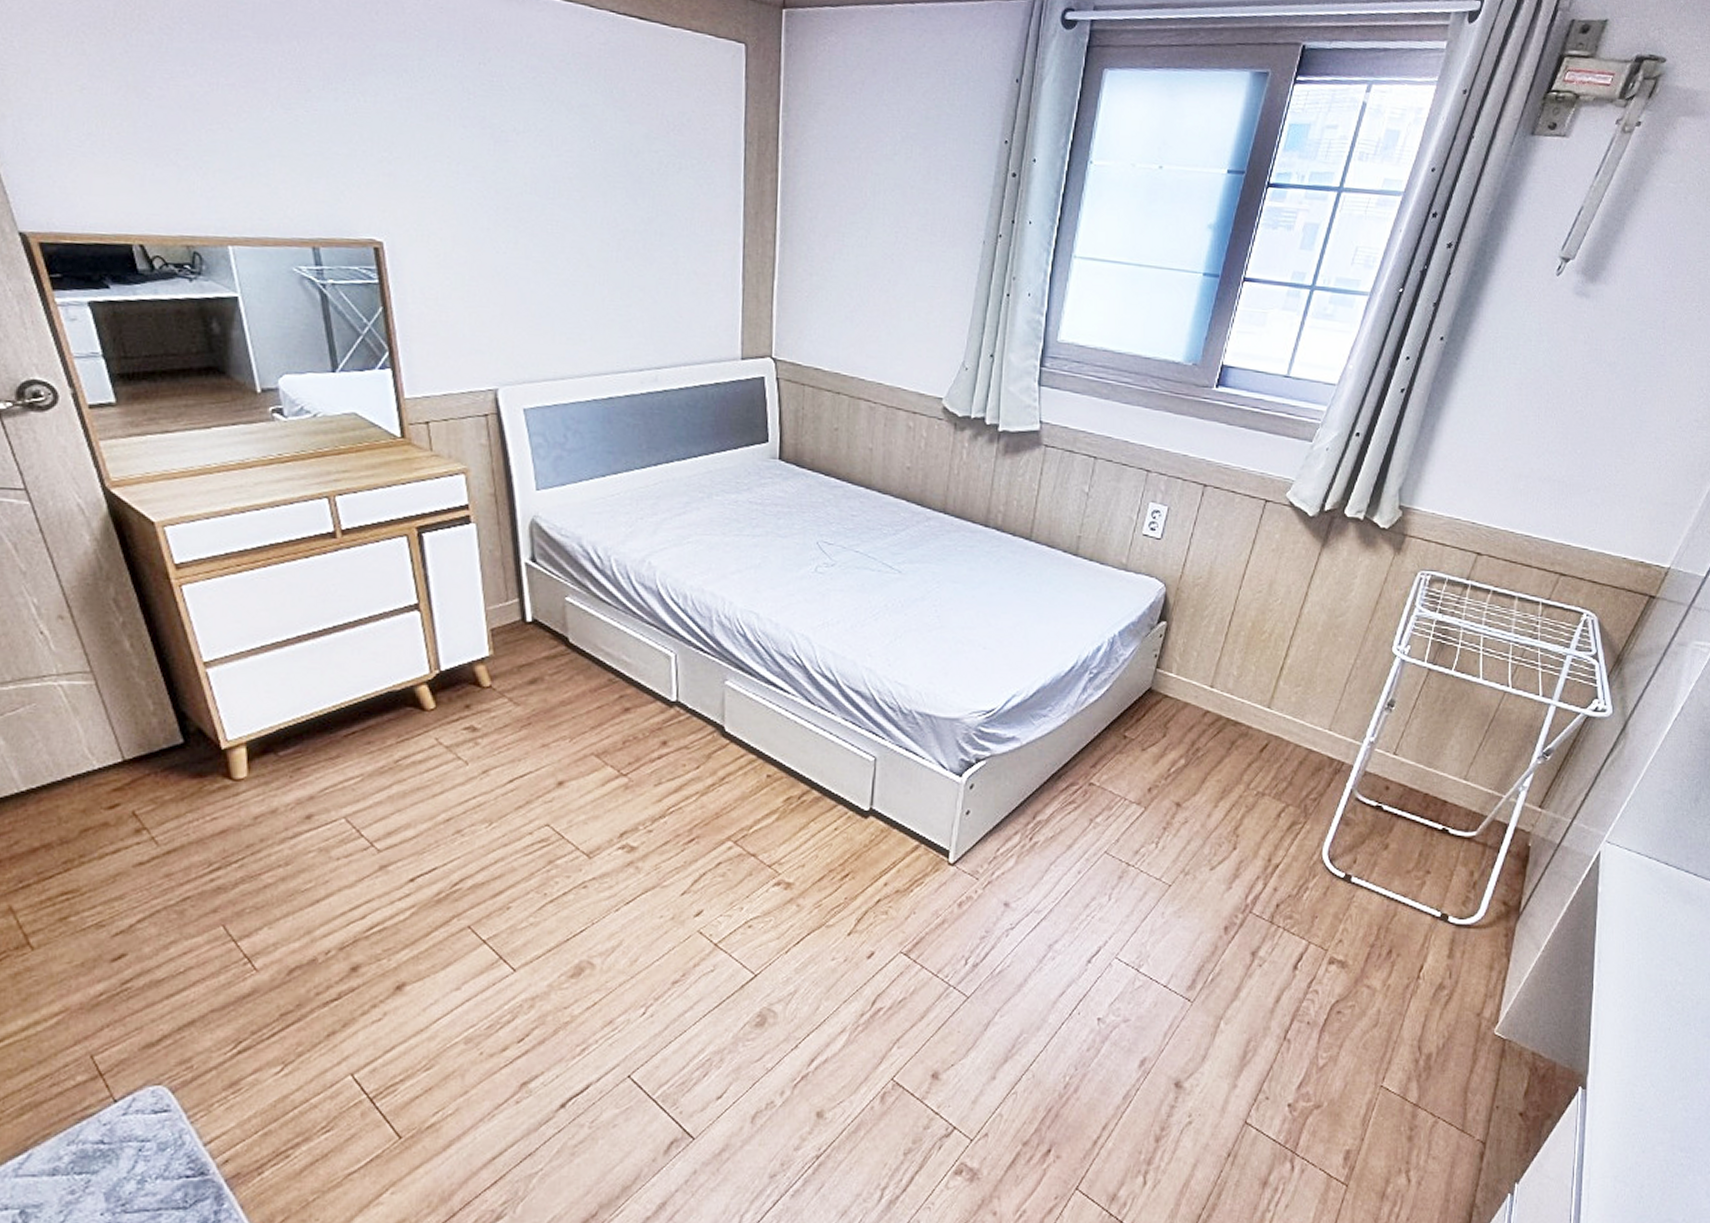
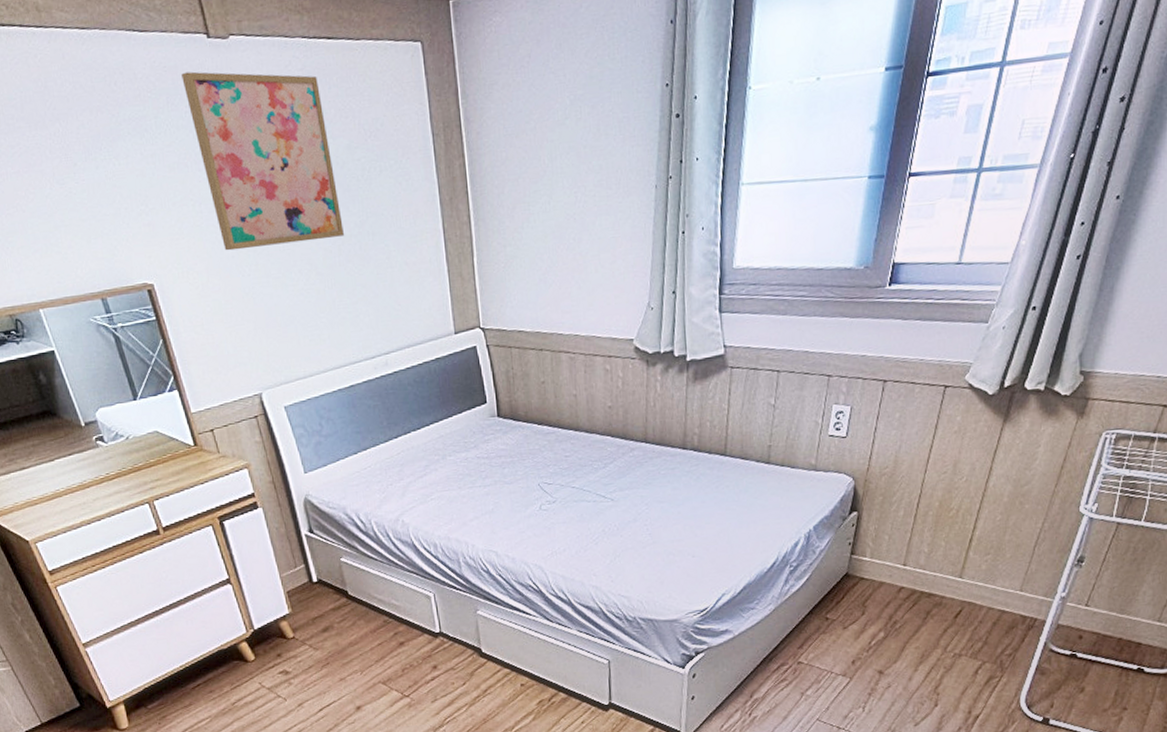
wall art: none [460,18,627,230] -> present [182,71,344,251]

